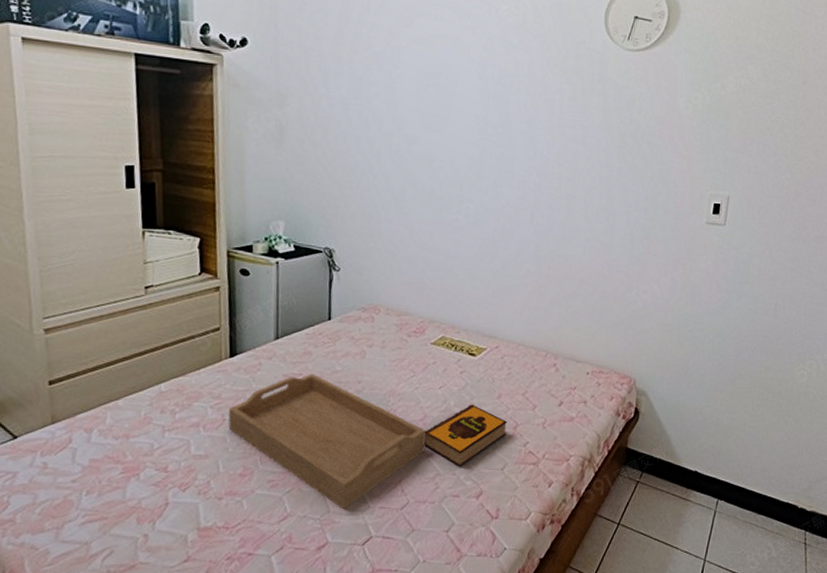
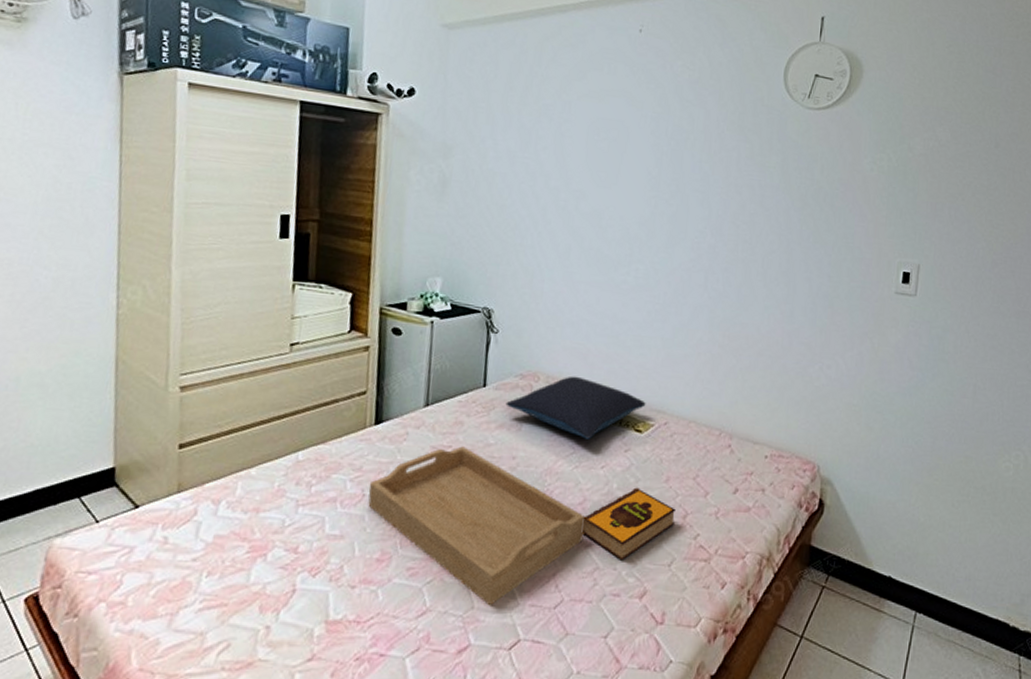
pillow: none [350,307,479,363] -> present [505,376,646,439]

